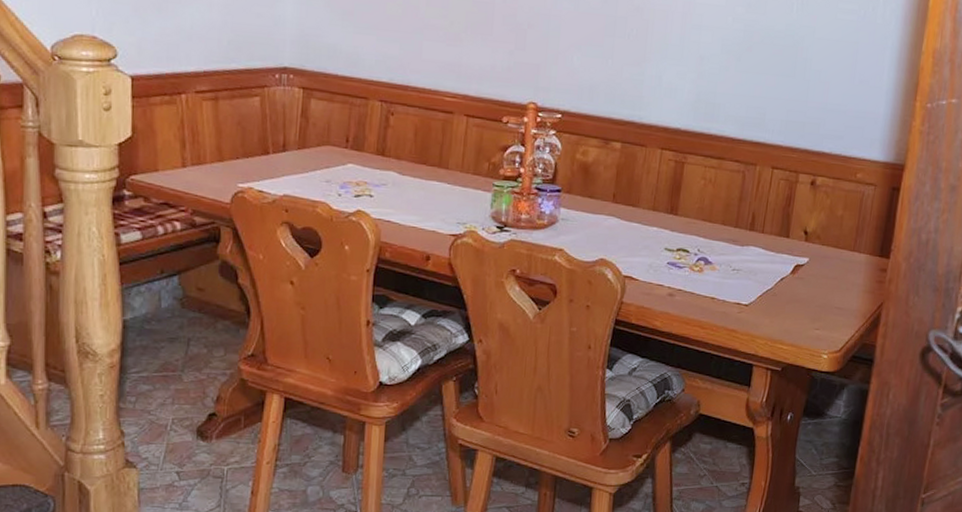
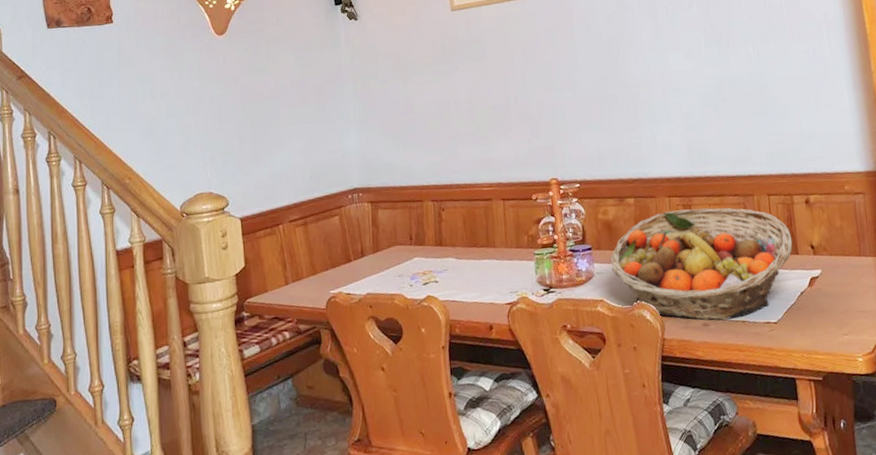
fruit basket: none [579,164,787,294] -> present [610,207,793,321]

